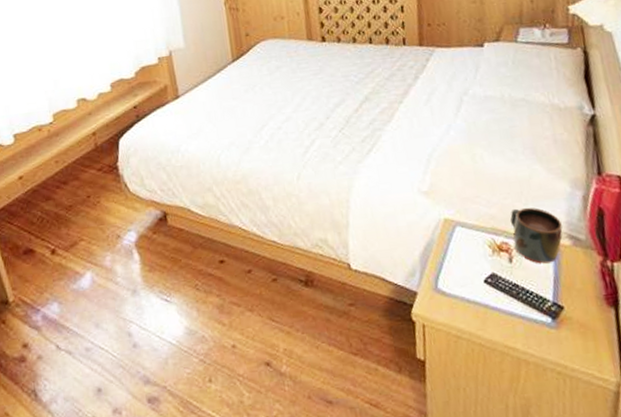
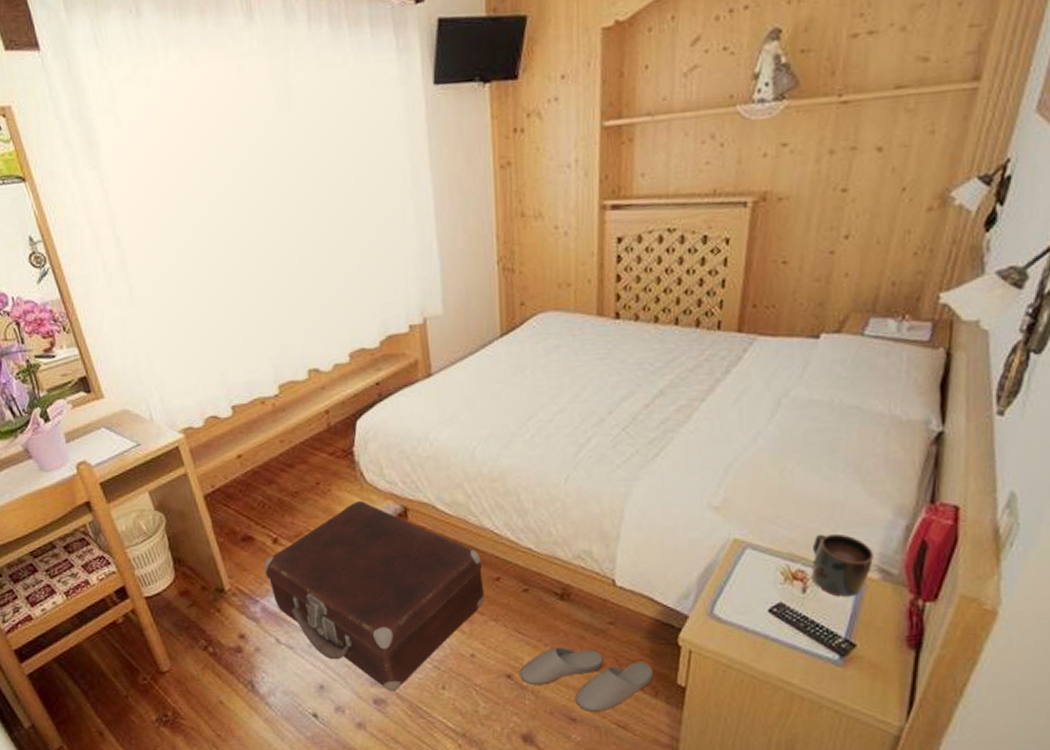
suitcase: none [44,208,240,389] -> present [264,500,485,691]
slippers: none [277,331,395,393] -> present [520,646,653,711]

